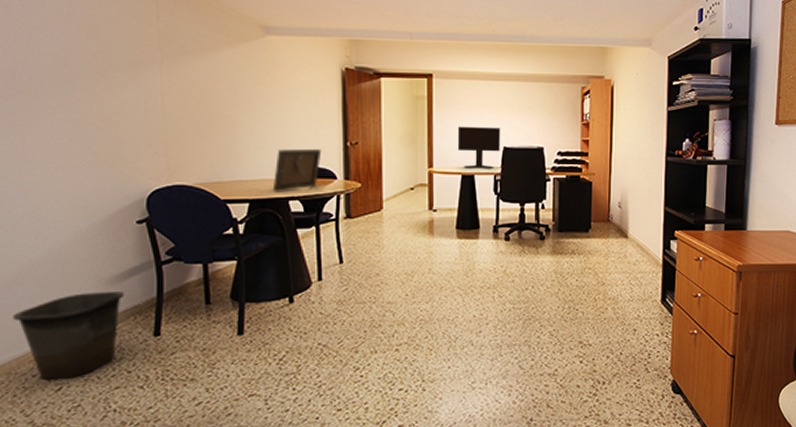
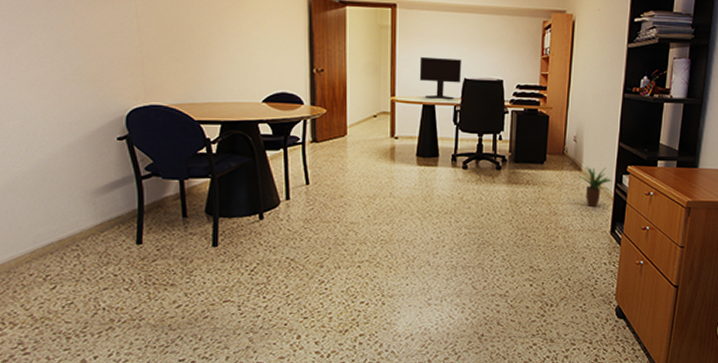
waste bin: present [12,292,125,380] -> none [8,202,109,279]
picture frame: present [272,148,322,192] -> none [242,74,289,115]
potted plant: none [624,233,661,275] -> present [577,166,613,206]

